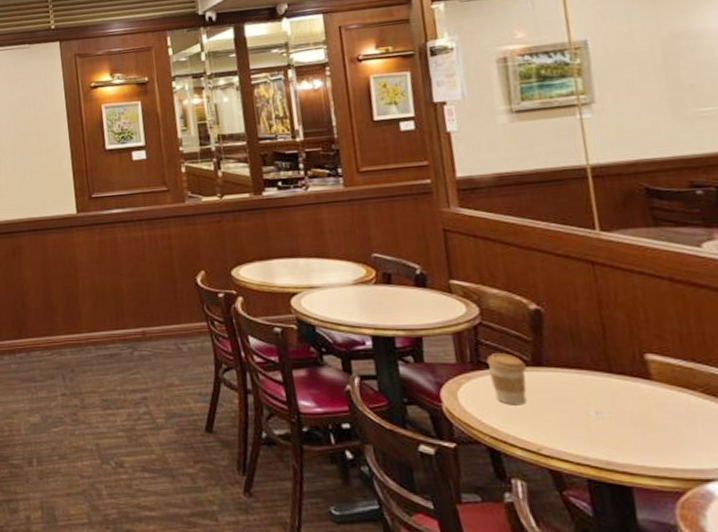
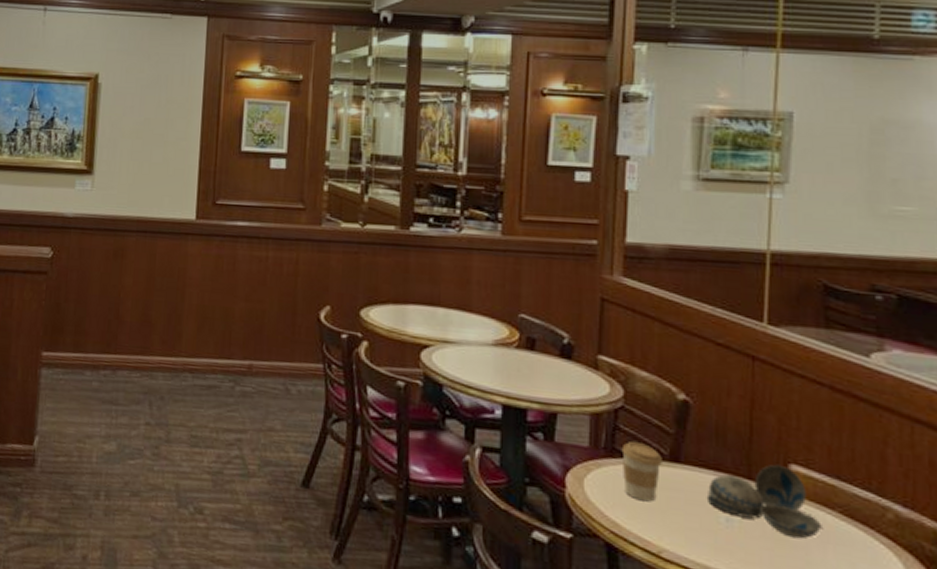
decorative bowl: none [573,355,687,421] -> present [706,464,822,539]

